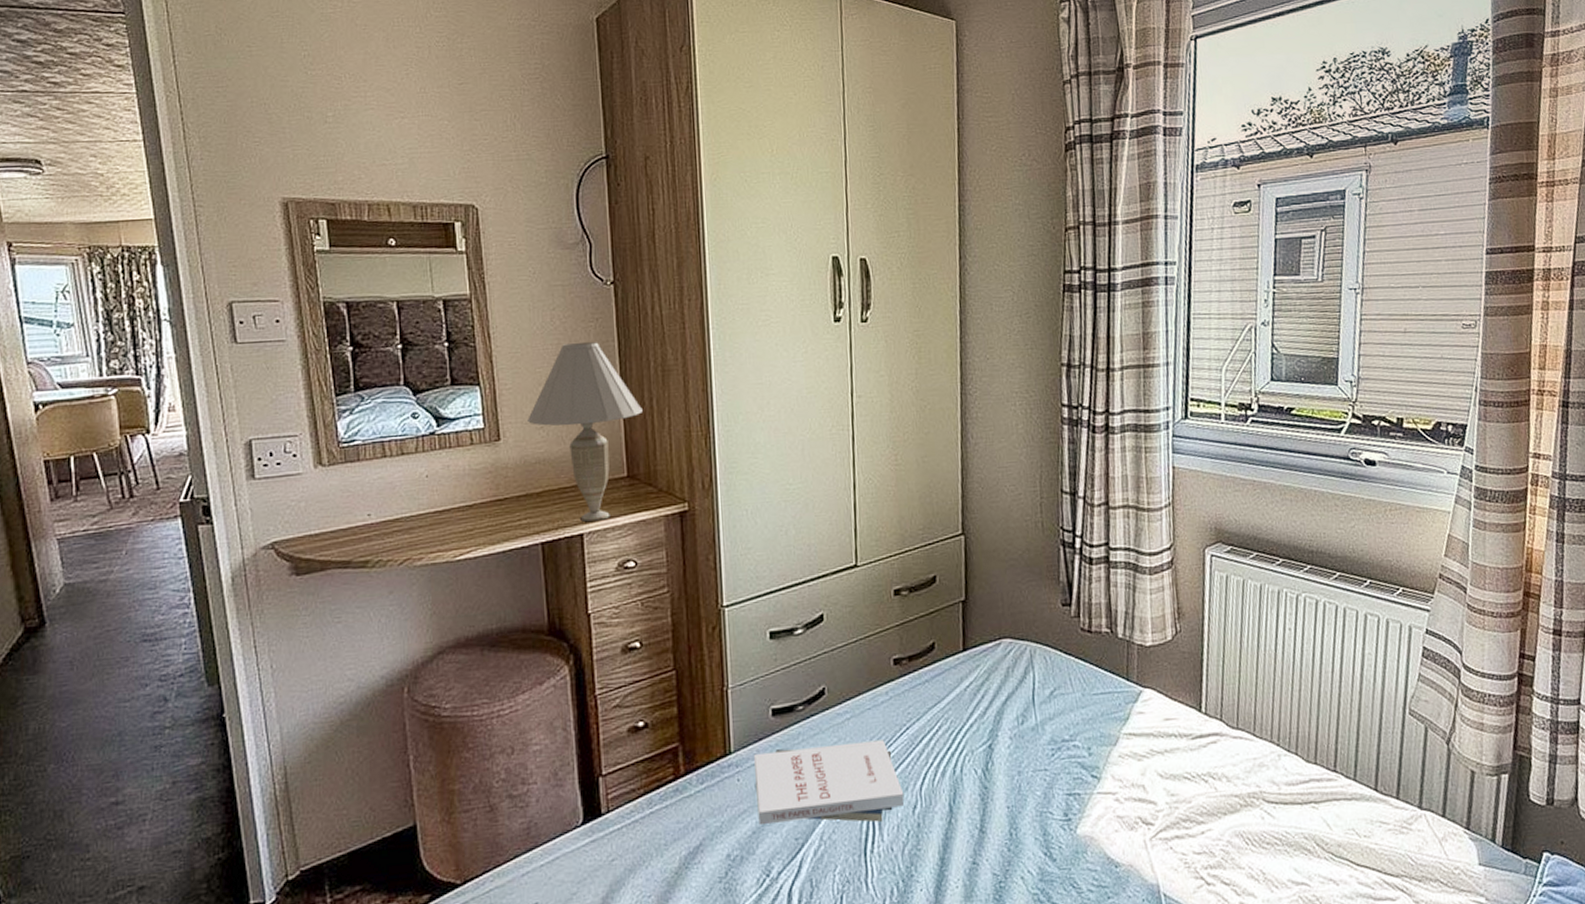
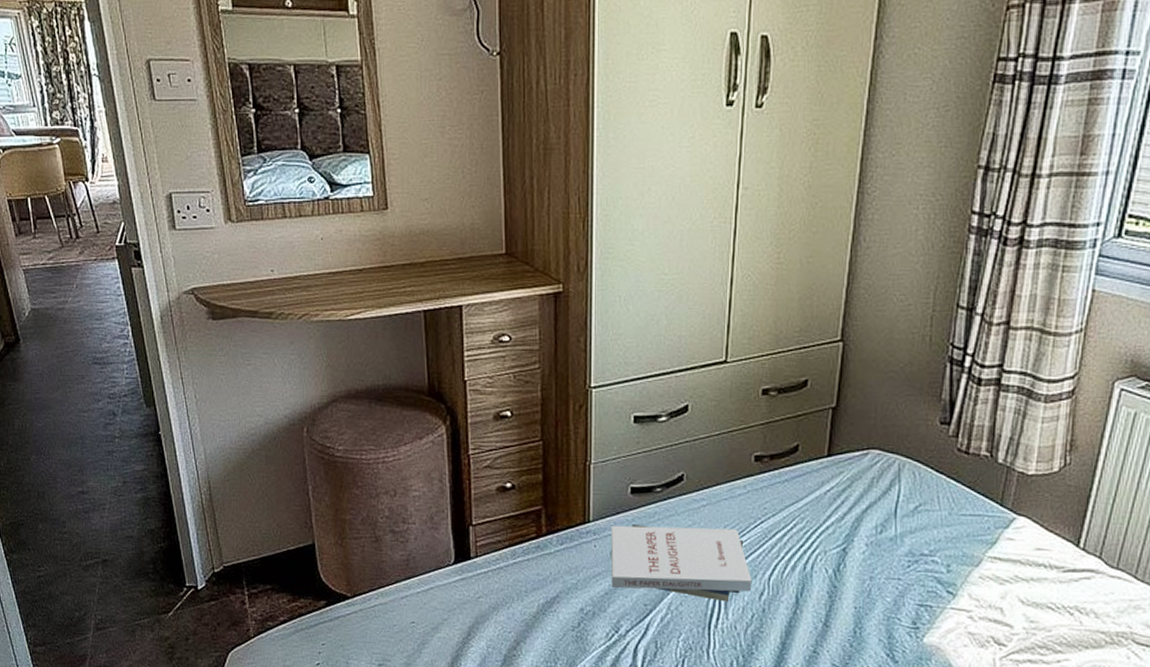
table lamp: present [528,342,642,523] -> none [413,116,523,296]

